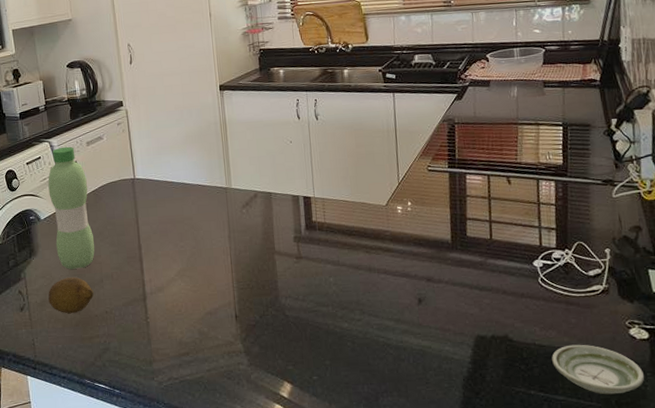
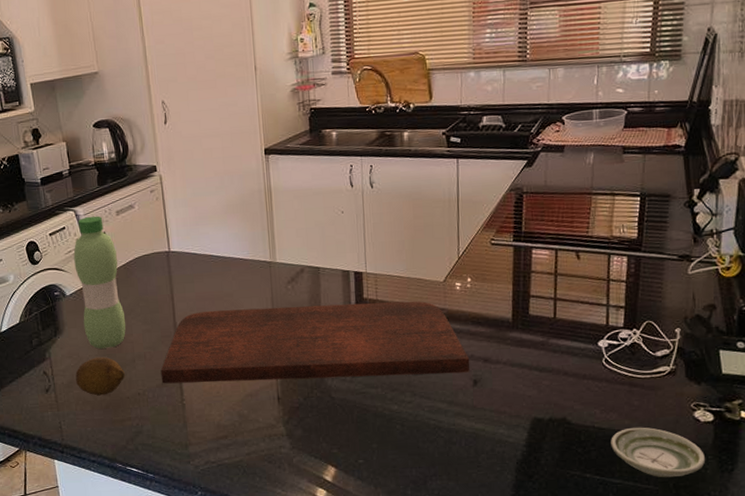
cutting board: none [126,223,414,303] -> present [160,301,470,384]

